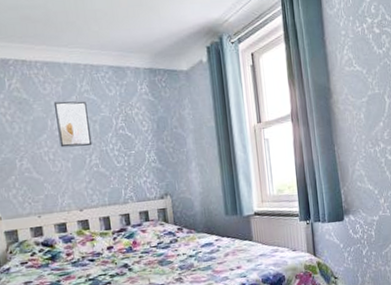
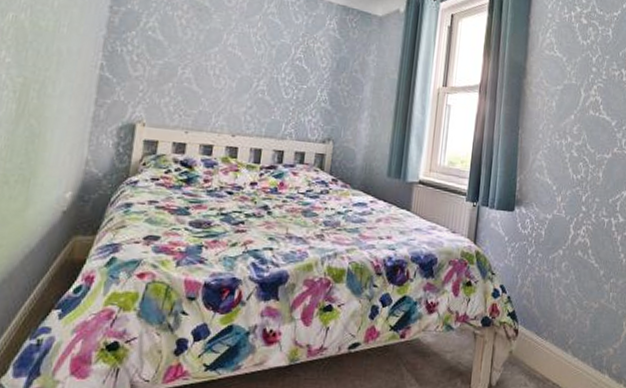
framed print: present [53,101,93,148] -> none [229,16,269,71]

